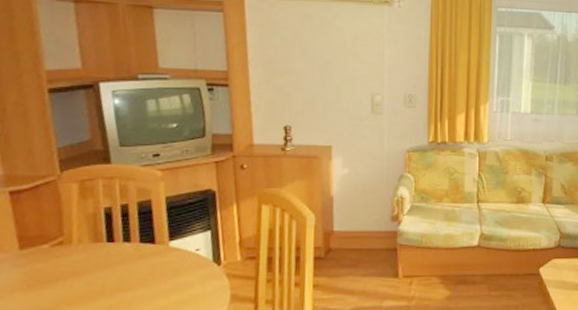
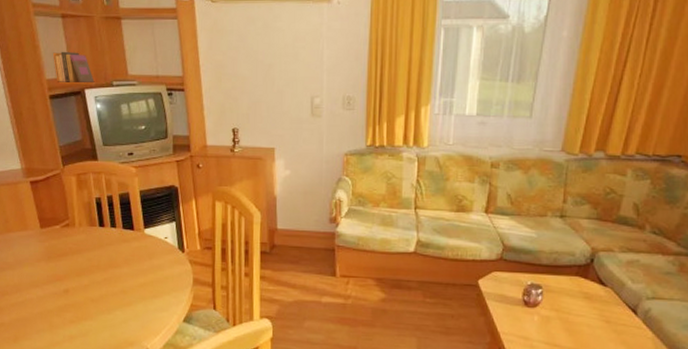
books: none [58,39,114,76] -> present [53,51,95,84]

